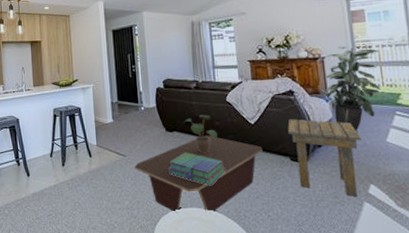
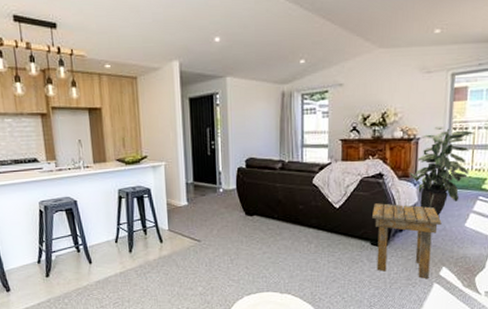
coffee table: present [134,135,263,213] -> none [209,219,345,298]
stack of books: present [168,153,225,186] -> none [246,238,305,271]
potted plant: present [183,115,217,154] -> none [264,198,300,238]

